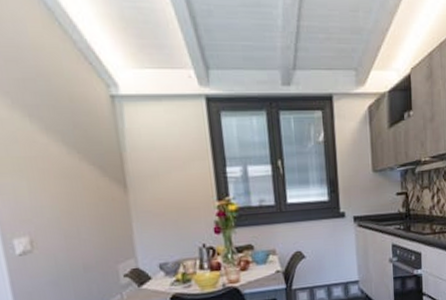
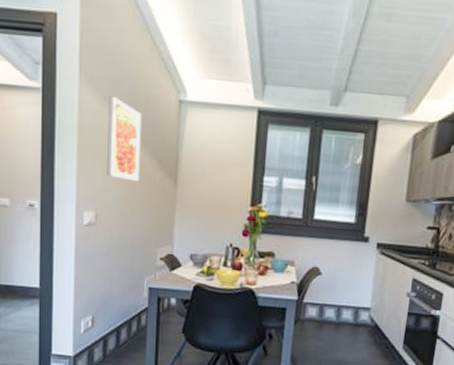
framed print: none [18,98,79,195] -> present [107,96,142,182]

